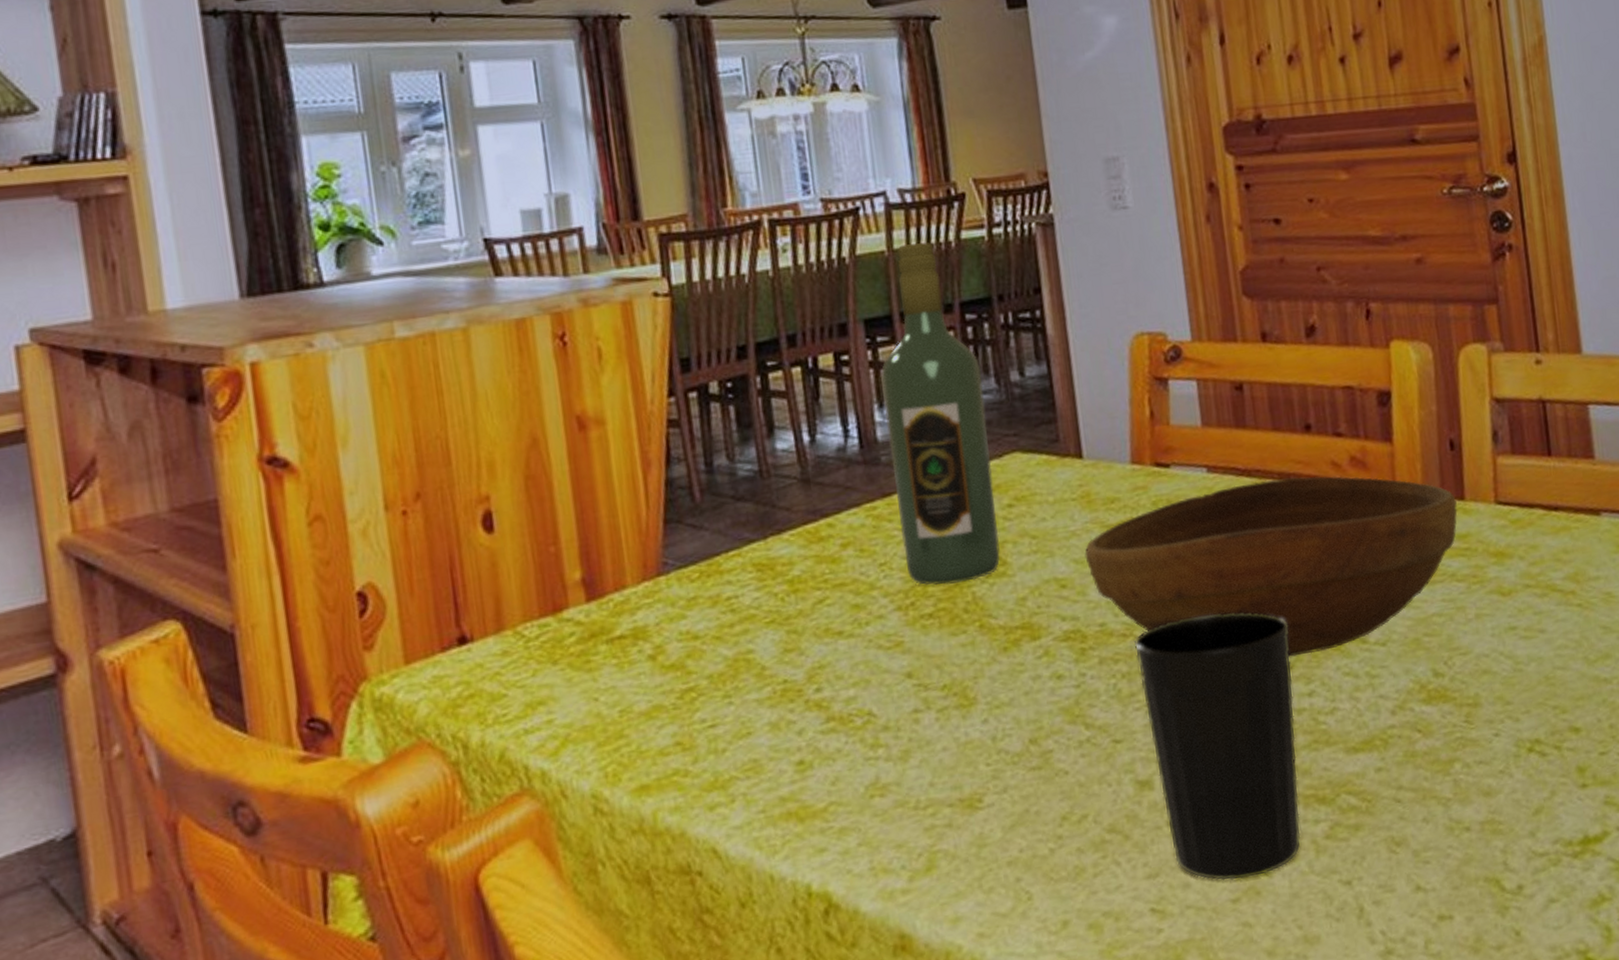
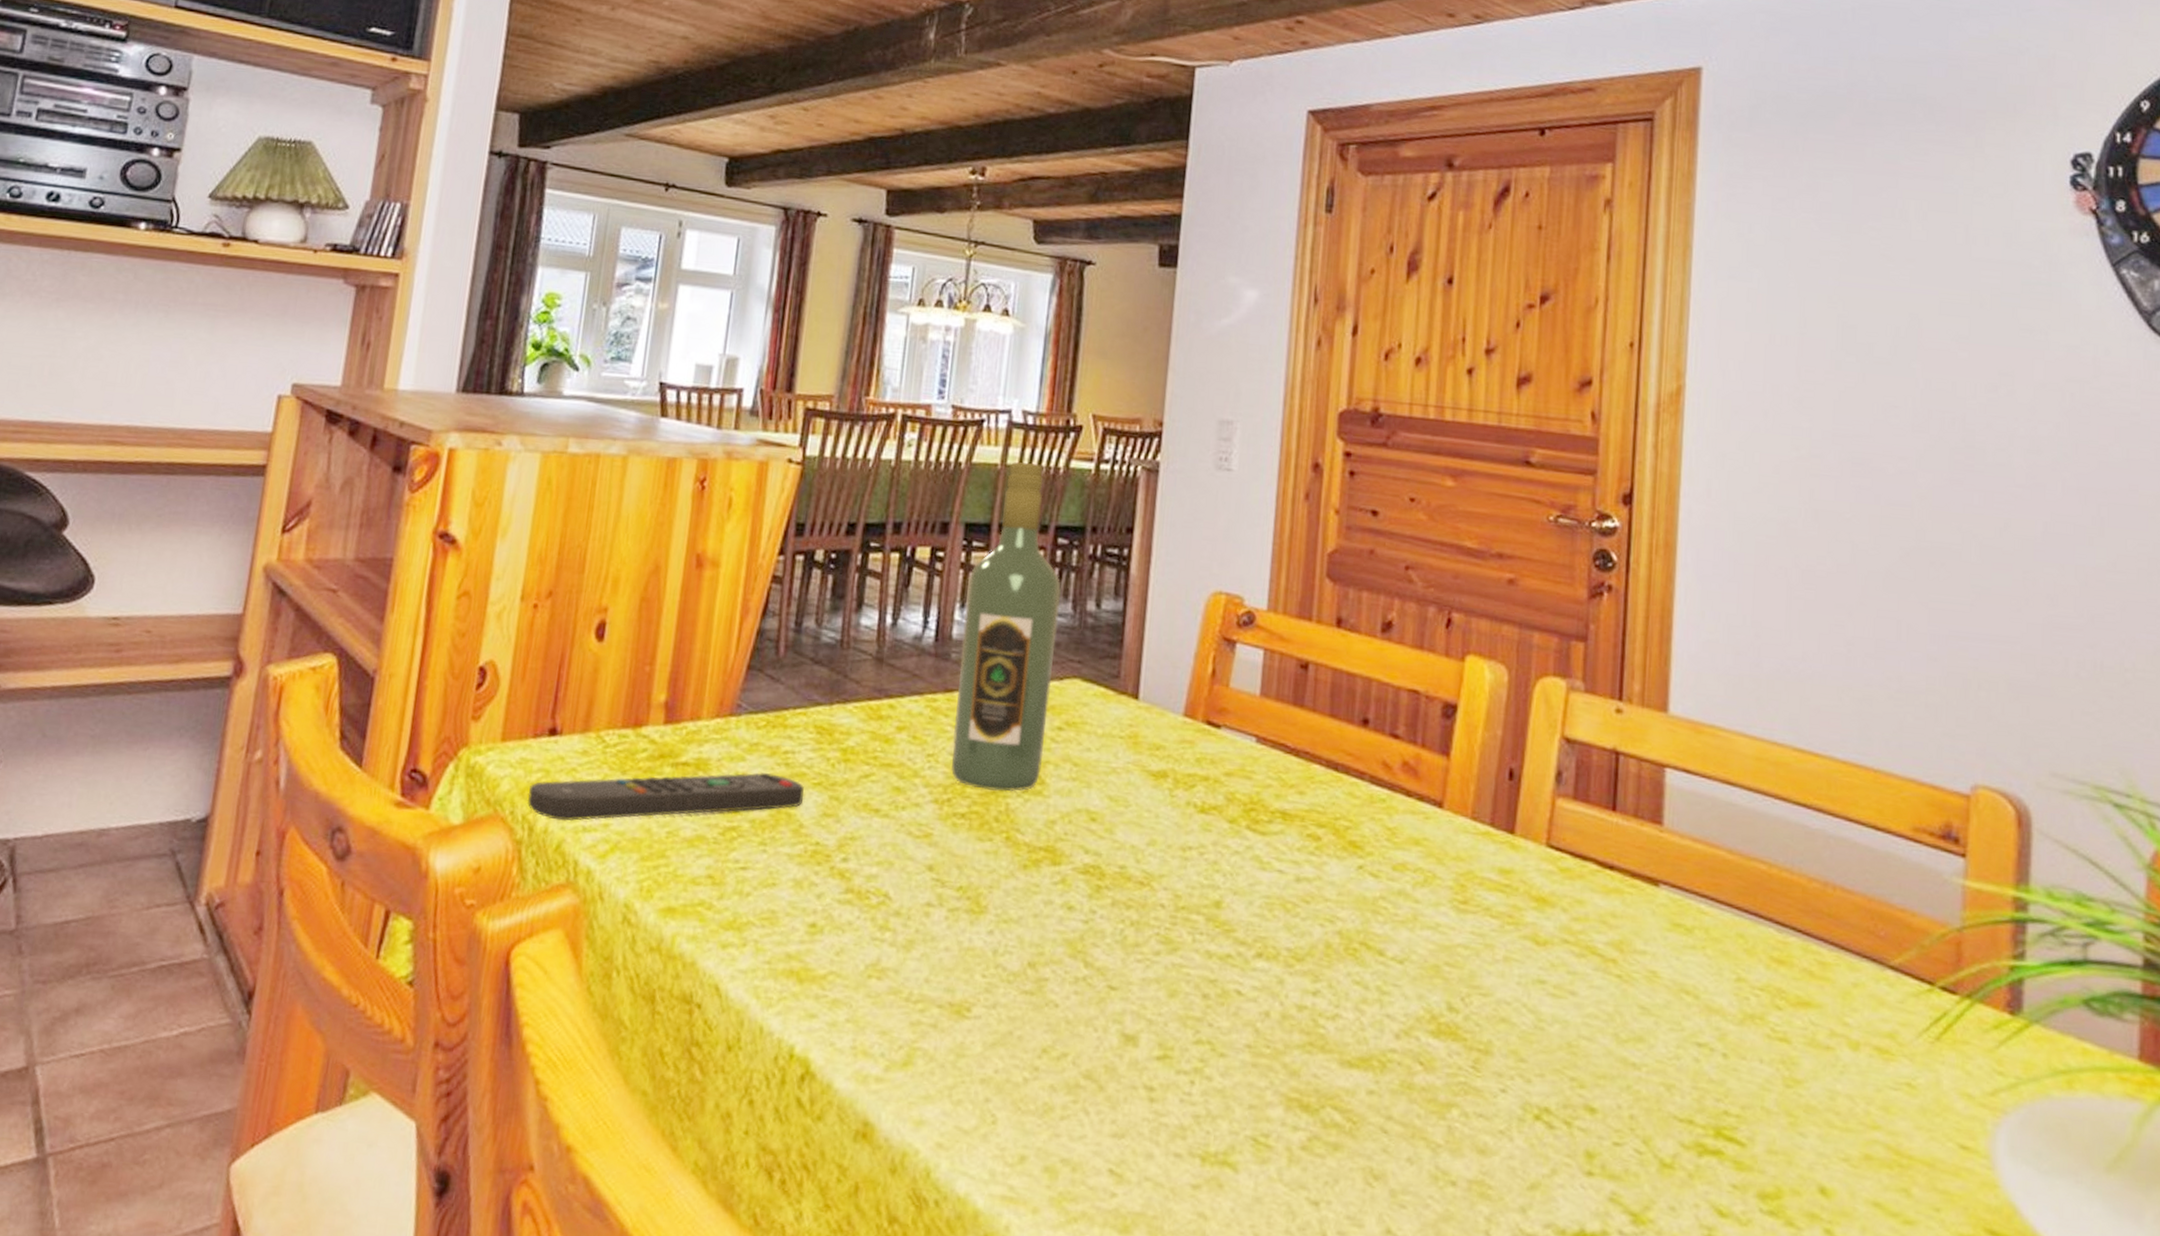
remote control: none [451,623,759,731] -> present [527,772,804,822]
bowl: present [1084,476,1458,657] -> none [1120,762,1505,952]
cup: present [1133,612,1301,881] -> none [1144,881,1307,1168]

